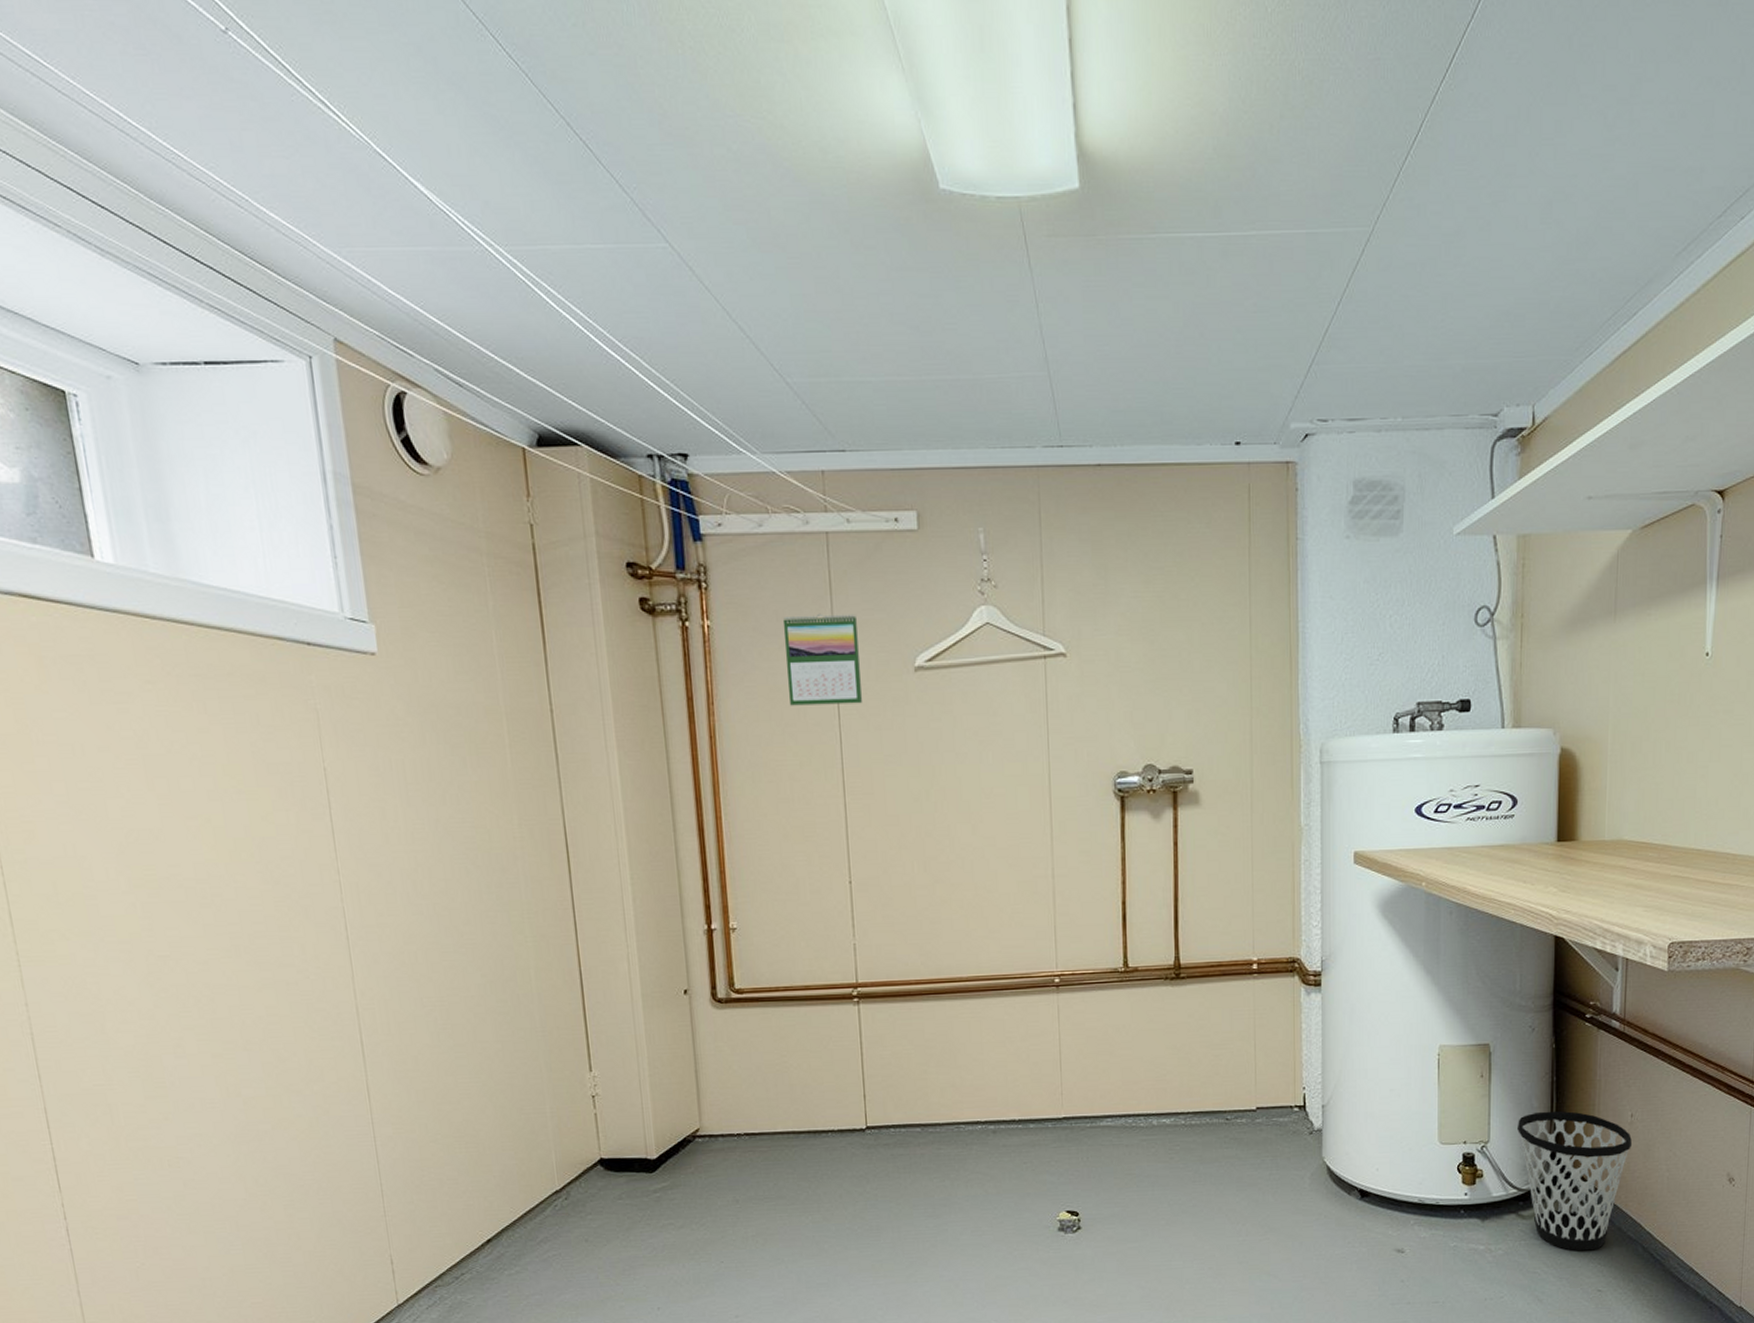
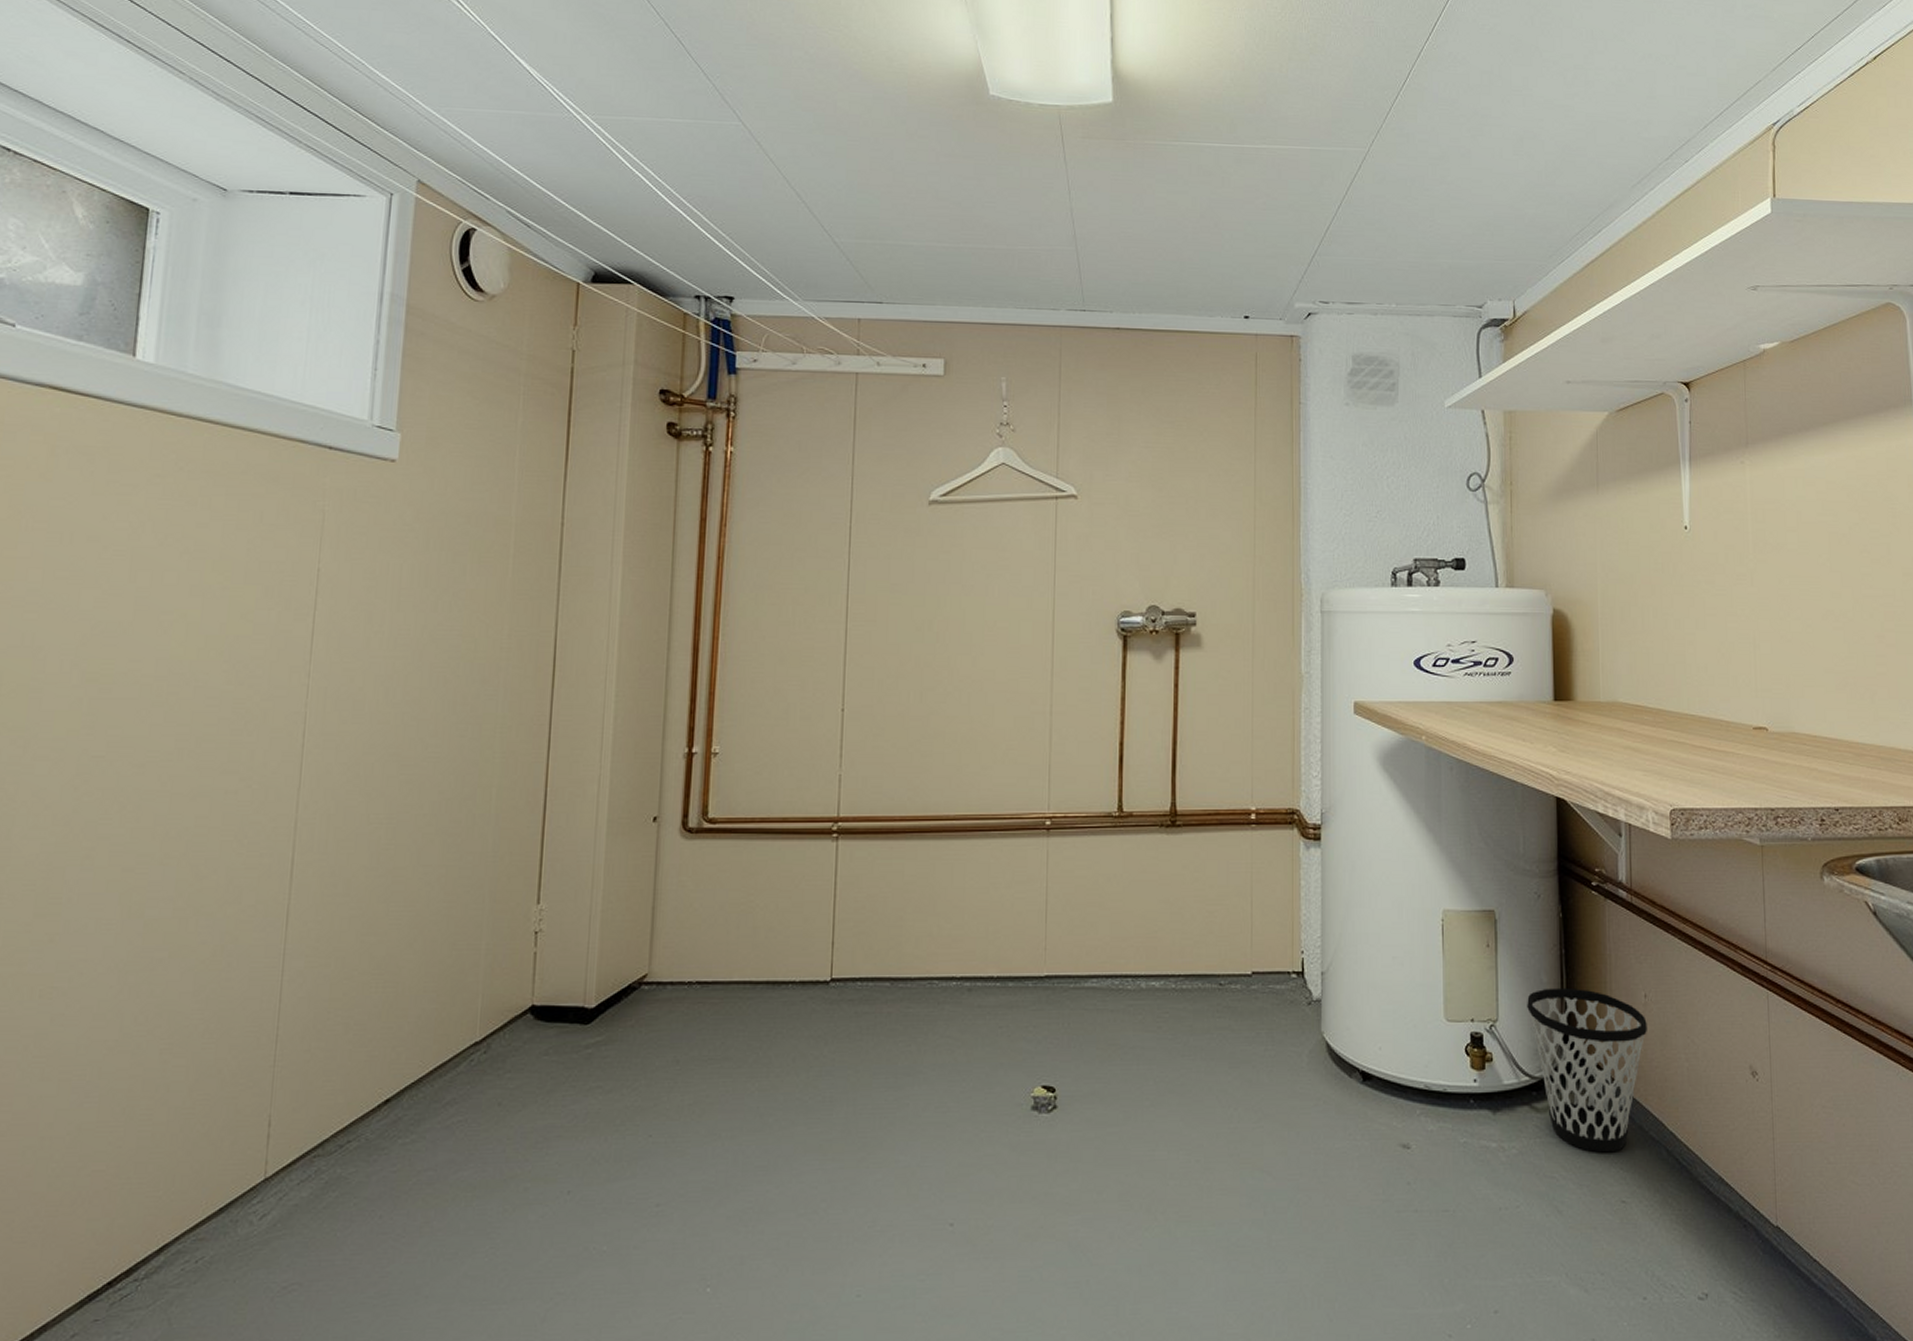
calendar: present [782,613,863,706] -> none [803,446,878,533]

